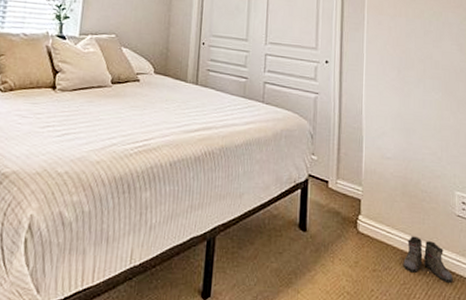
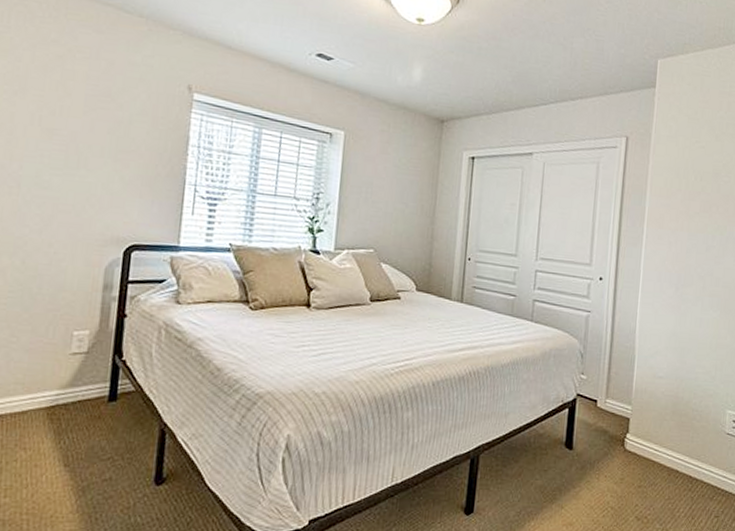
boots: present [401,236,453,283] -> none [667,454,718,497]

